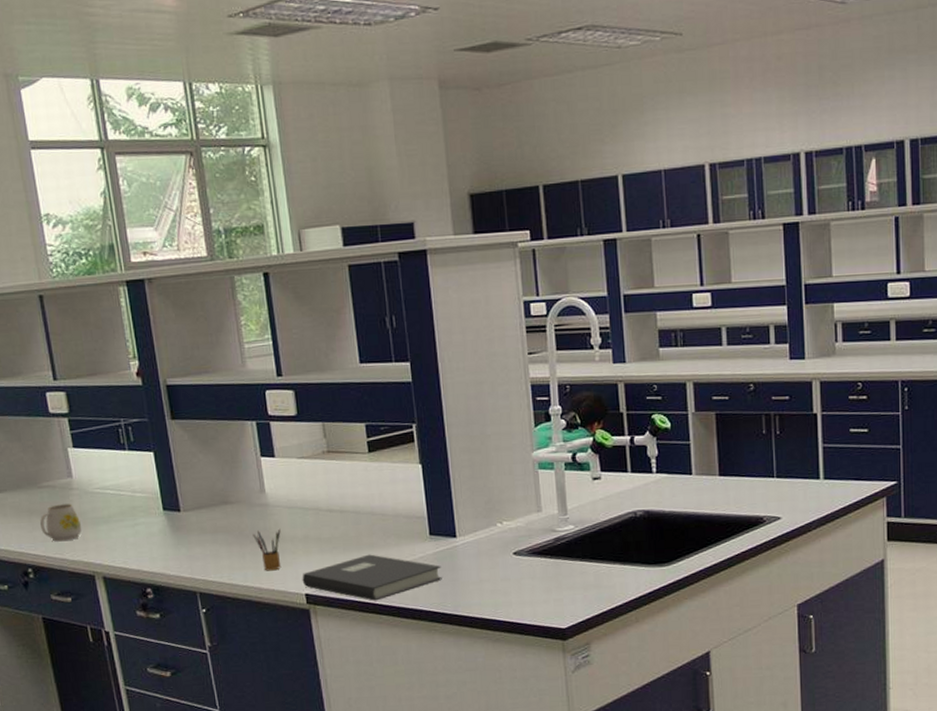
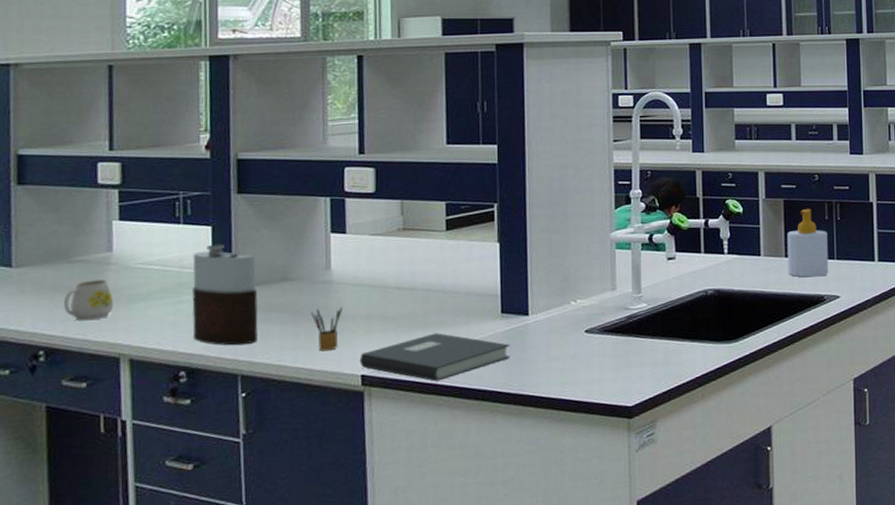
flask: none [141,468,209,565] -> present [192,244,258,346]
soap bottle: none [720,422,768,498] -> present [787,209,829,278]

